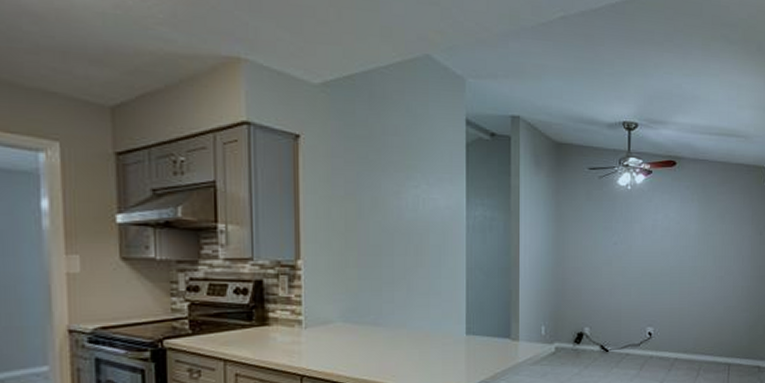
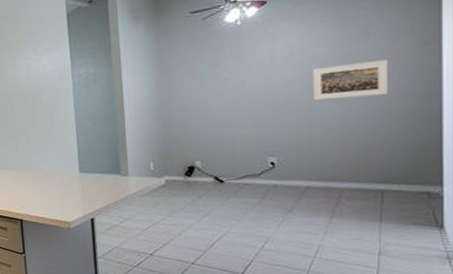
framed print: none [684,243,736,275] -> present [313,59,388,100]

